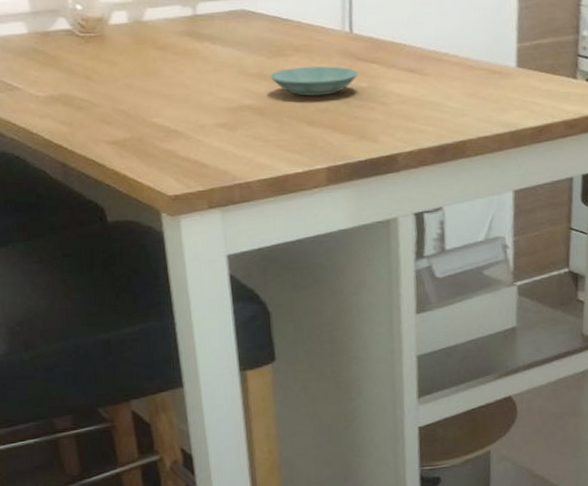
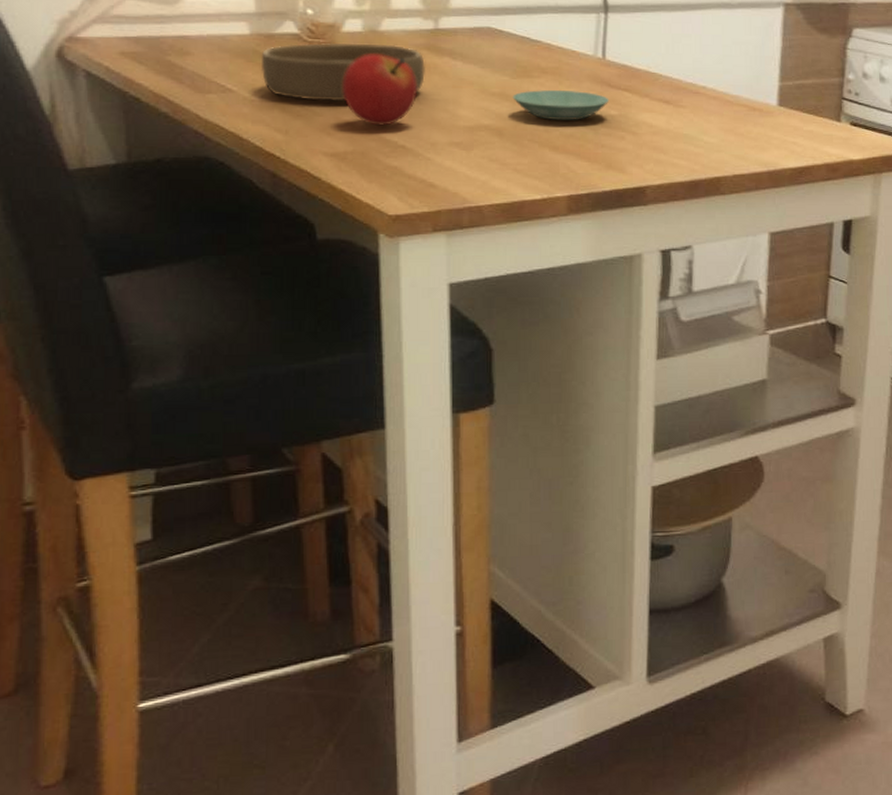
bowl: none [40,33,189,93] -> present [261,42,425,101]
fruit: none [115,44,183,113] -> present [342,54,417,126]

